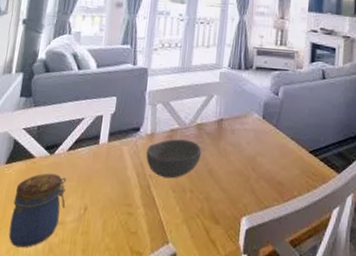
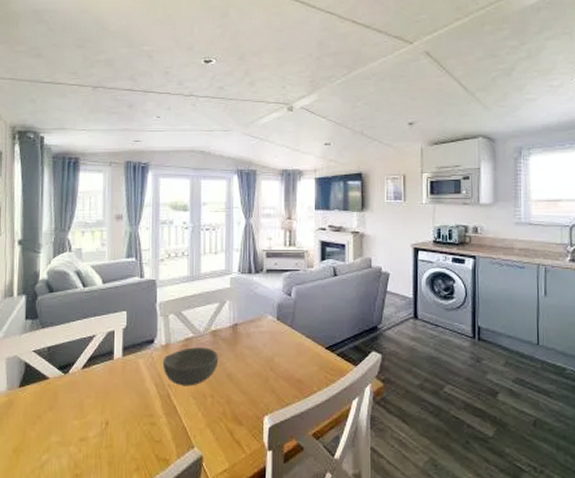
jar: present [8,173,67,248] -> none [31,392,86,467]

